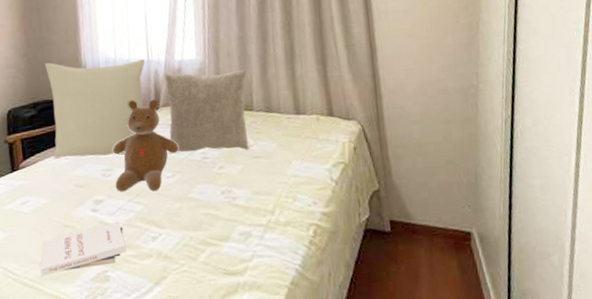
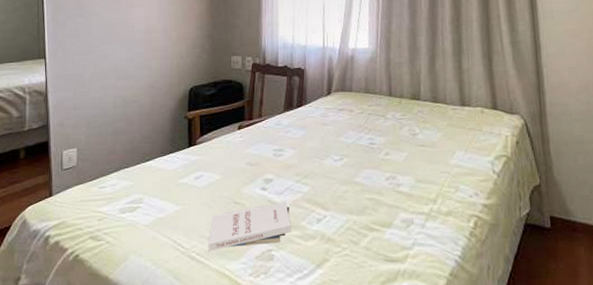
pillow: present [45,59,145,159] -> none [228,45,320,137]
stuffed bear: present [113,99,179,192] -> none [285,84,348,174]
pillow: present [164,70,250,153] -> none [337,60,416,138]

